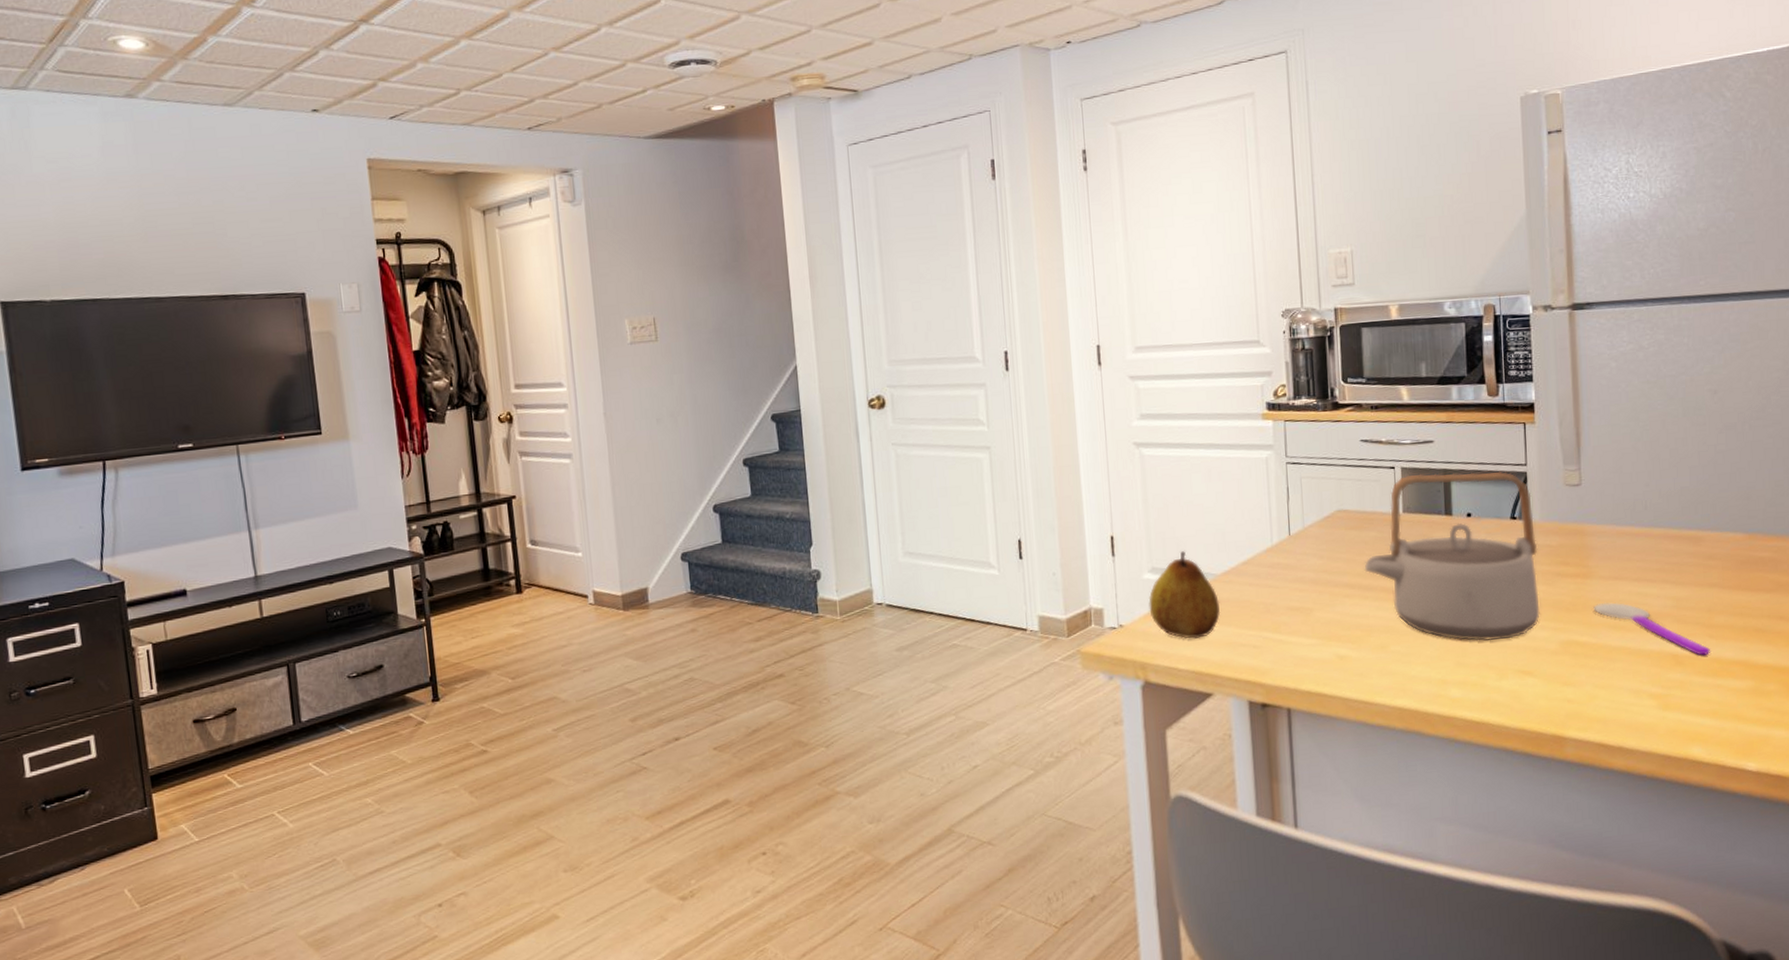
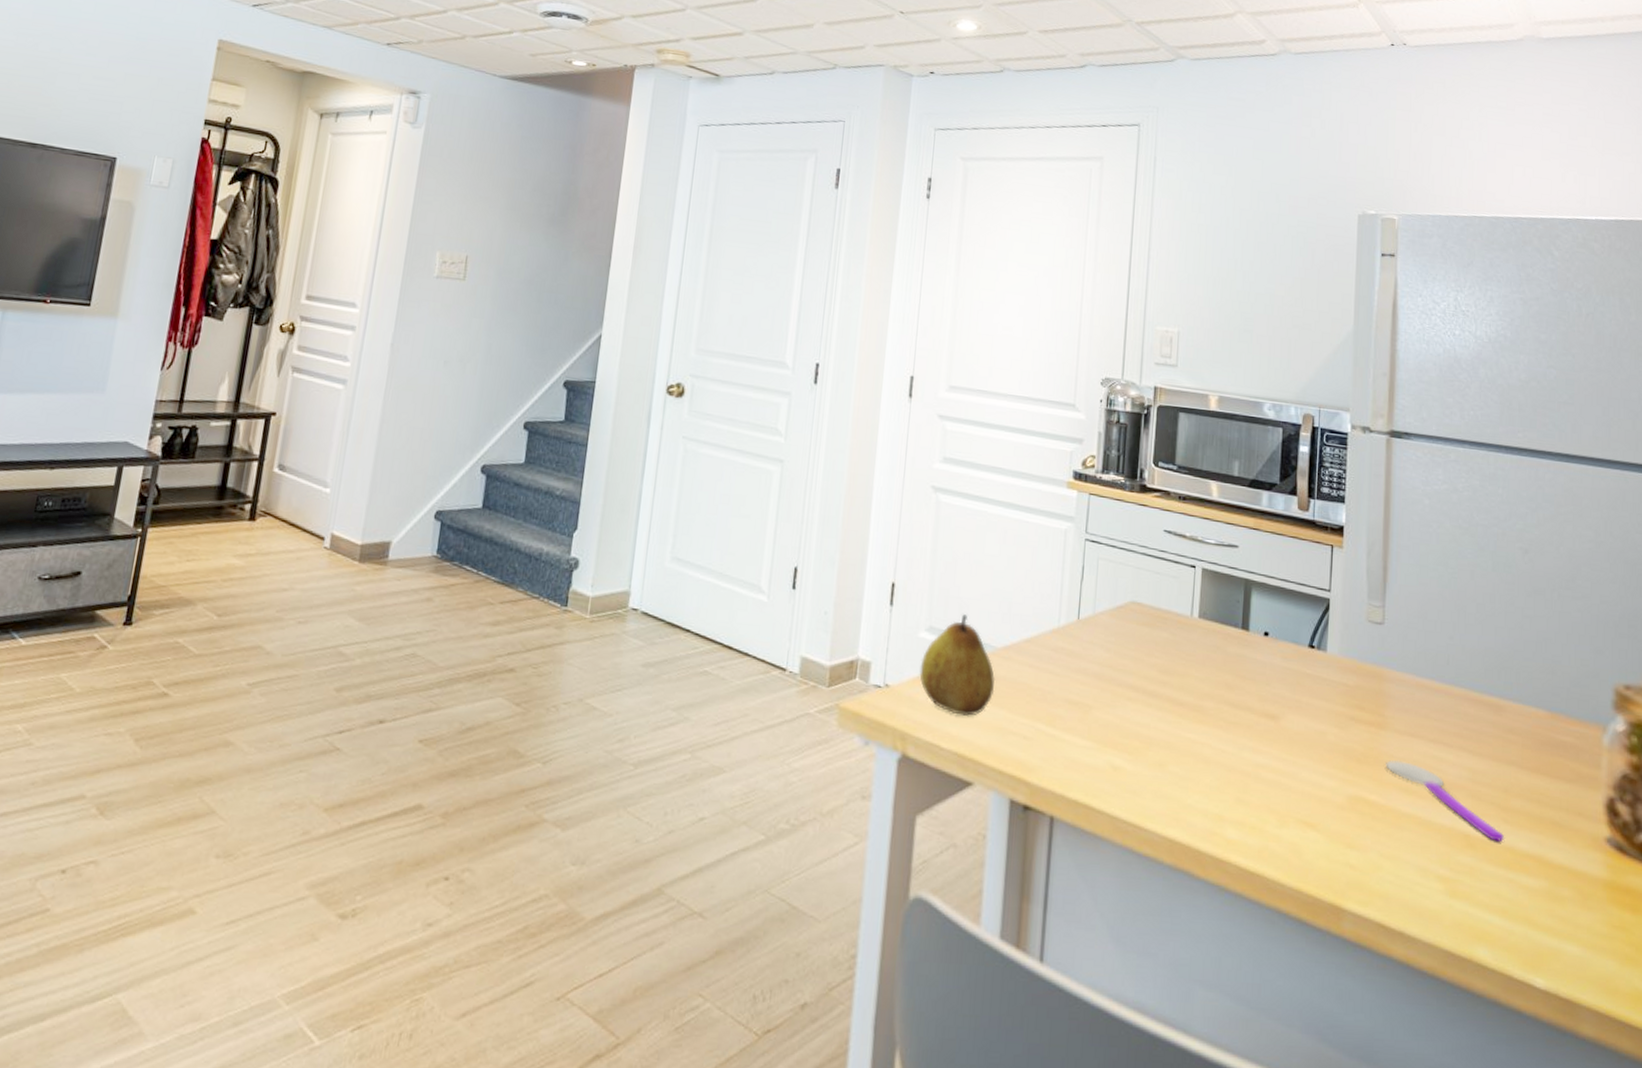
teapot: present [1364,471,1540,641] -> none [1151,577,1334,782]

